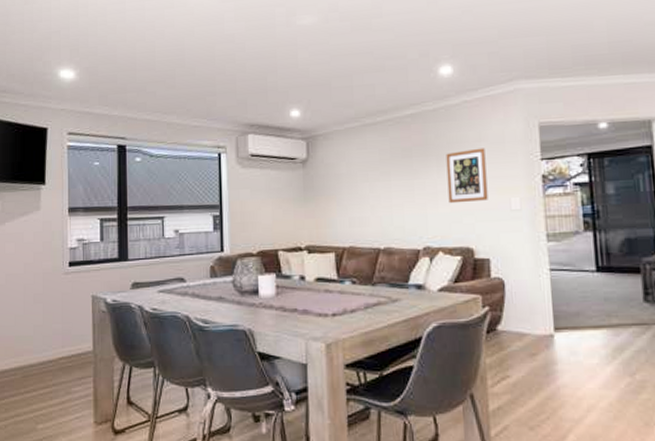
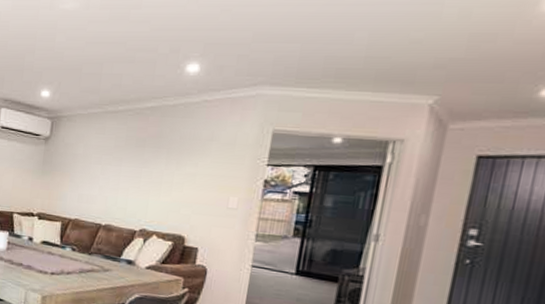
wall art: present [446,148,488,204] -> none [171,146,215,196]

